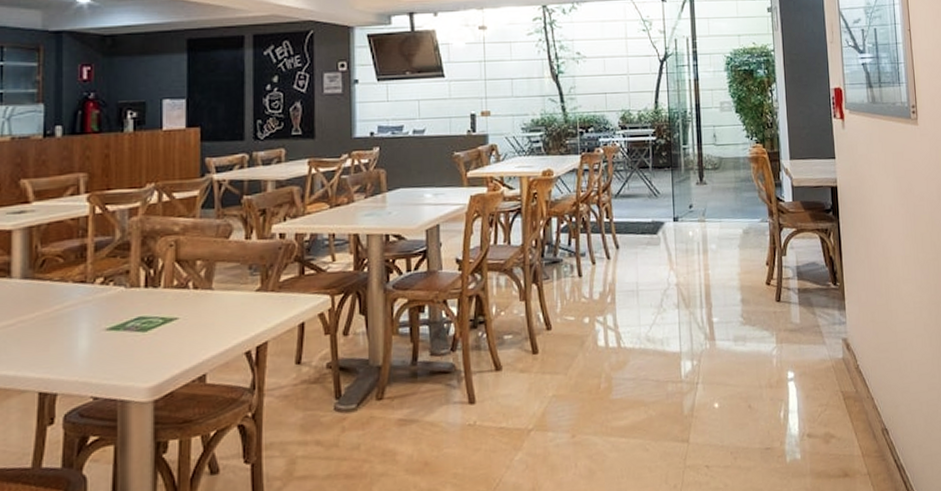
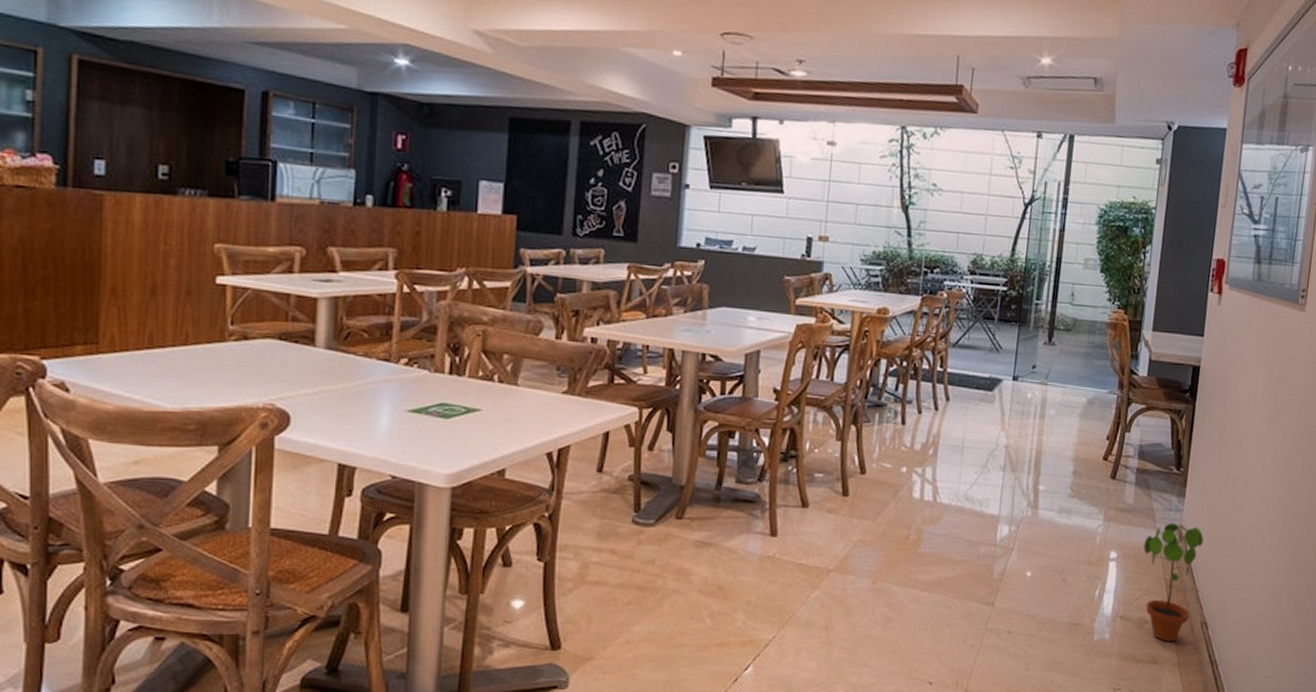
potted plant: none [816,335,870,453] -> present [1143,523,1204,641]

